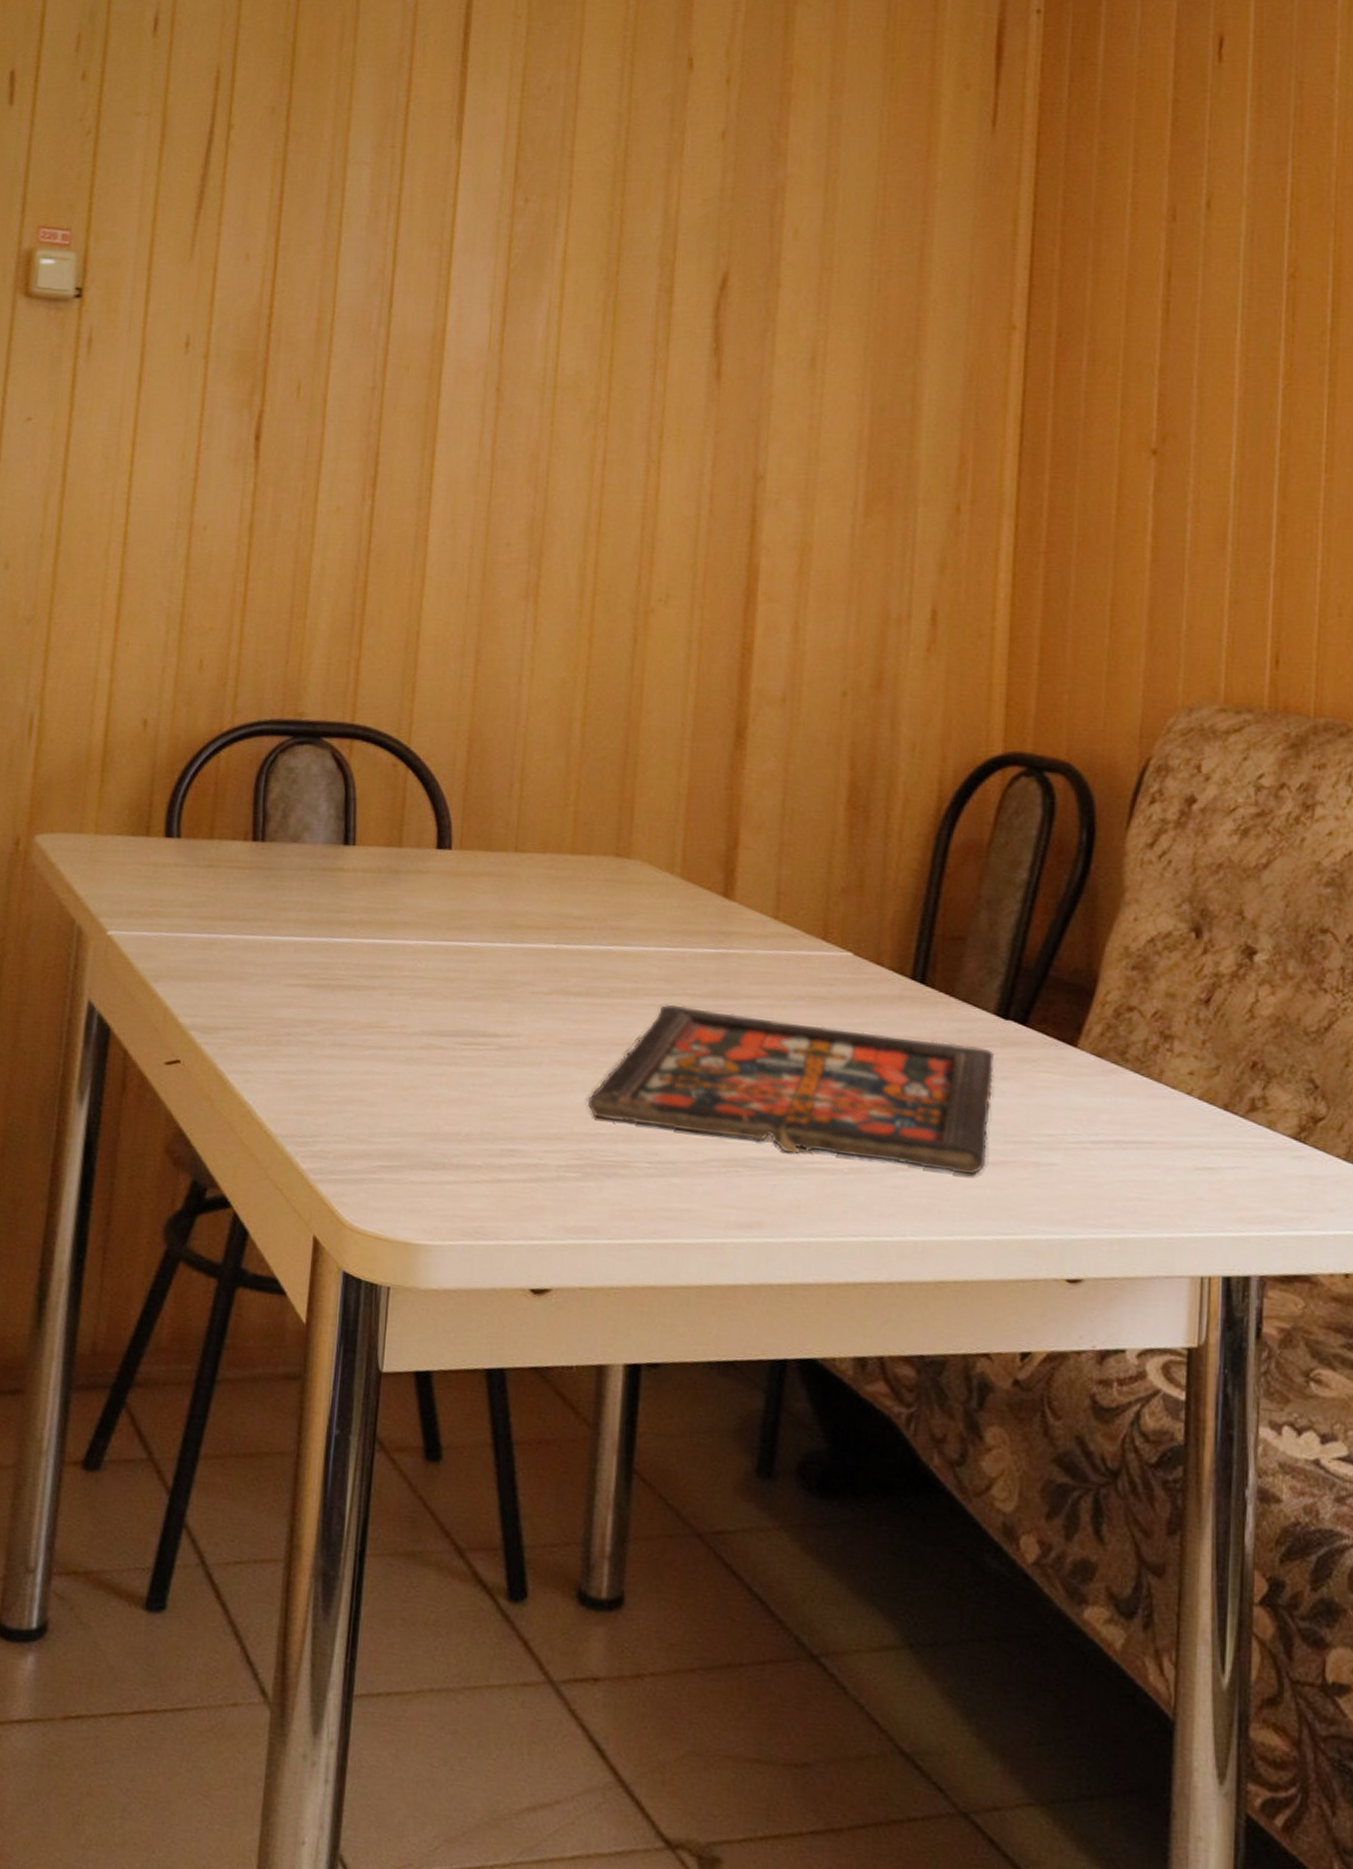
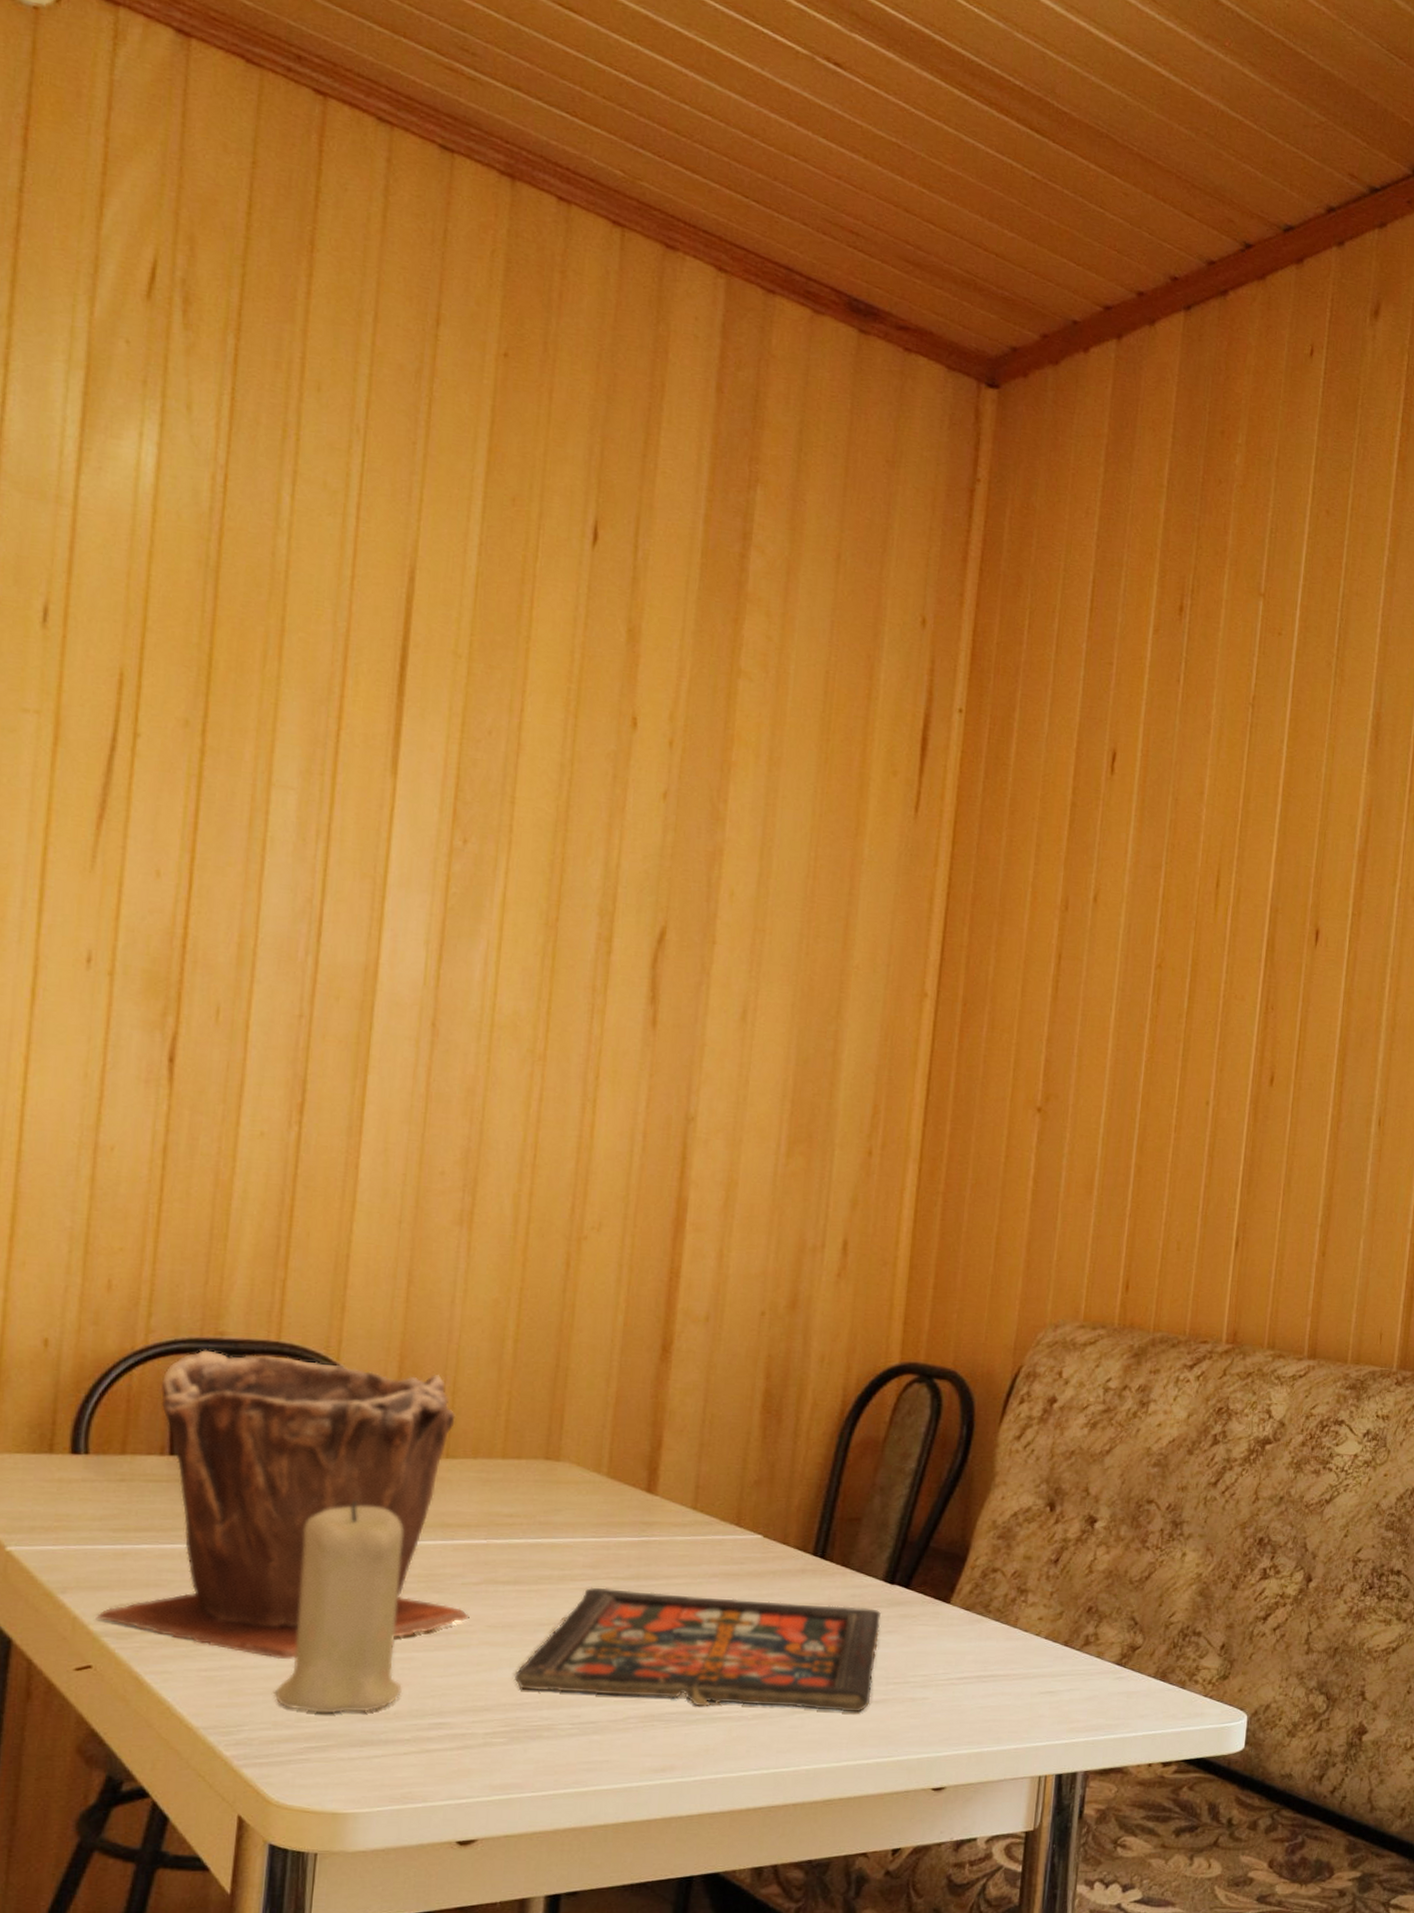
plant pot: none [185,732,541,1068] -> present [96,1350,470,1660]
candle: none [348,895,473,1131] -> present [274,1500,403,1714]

